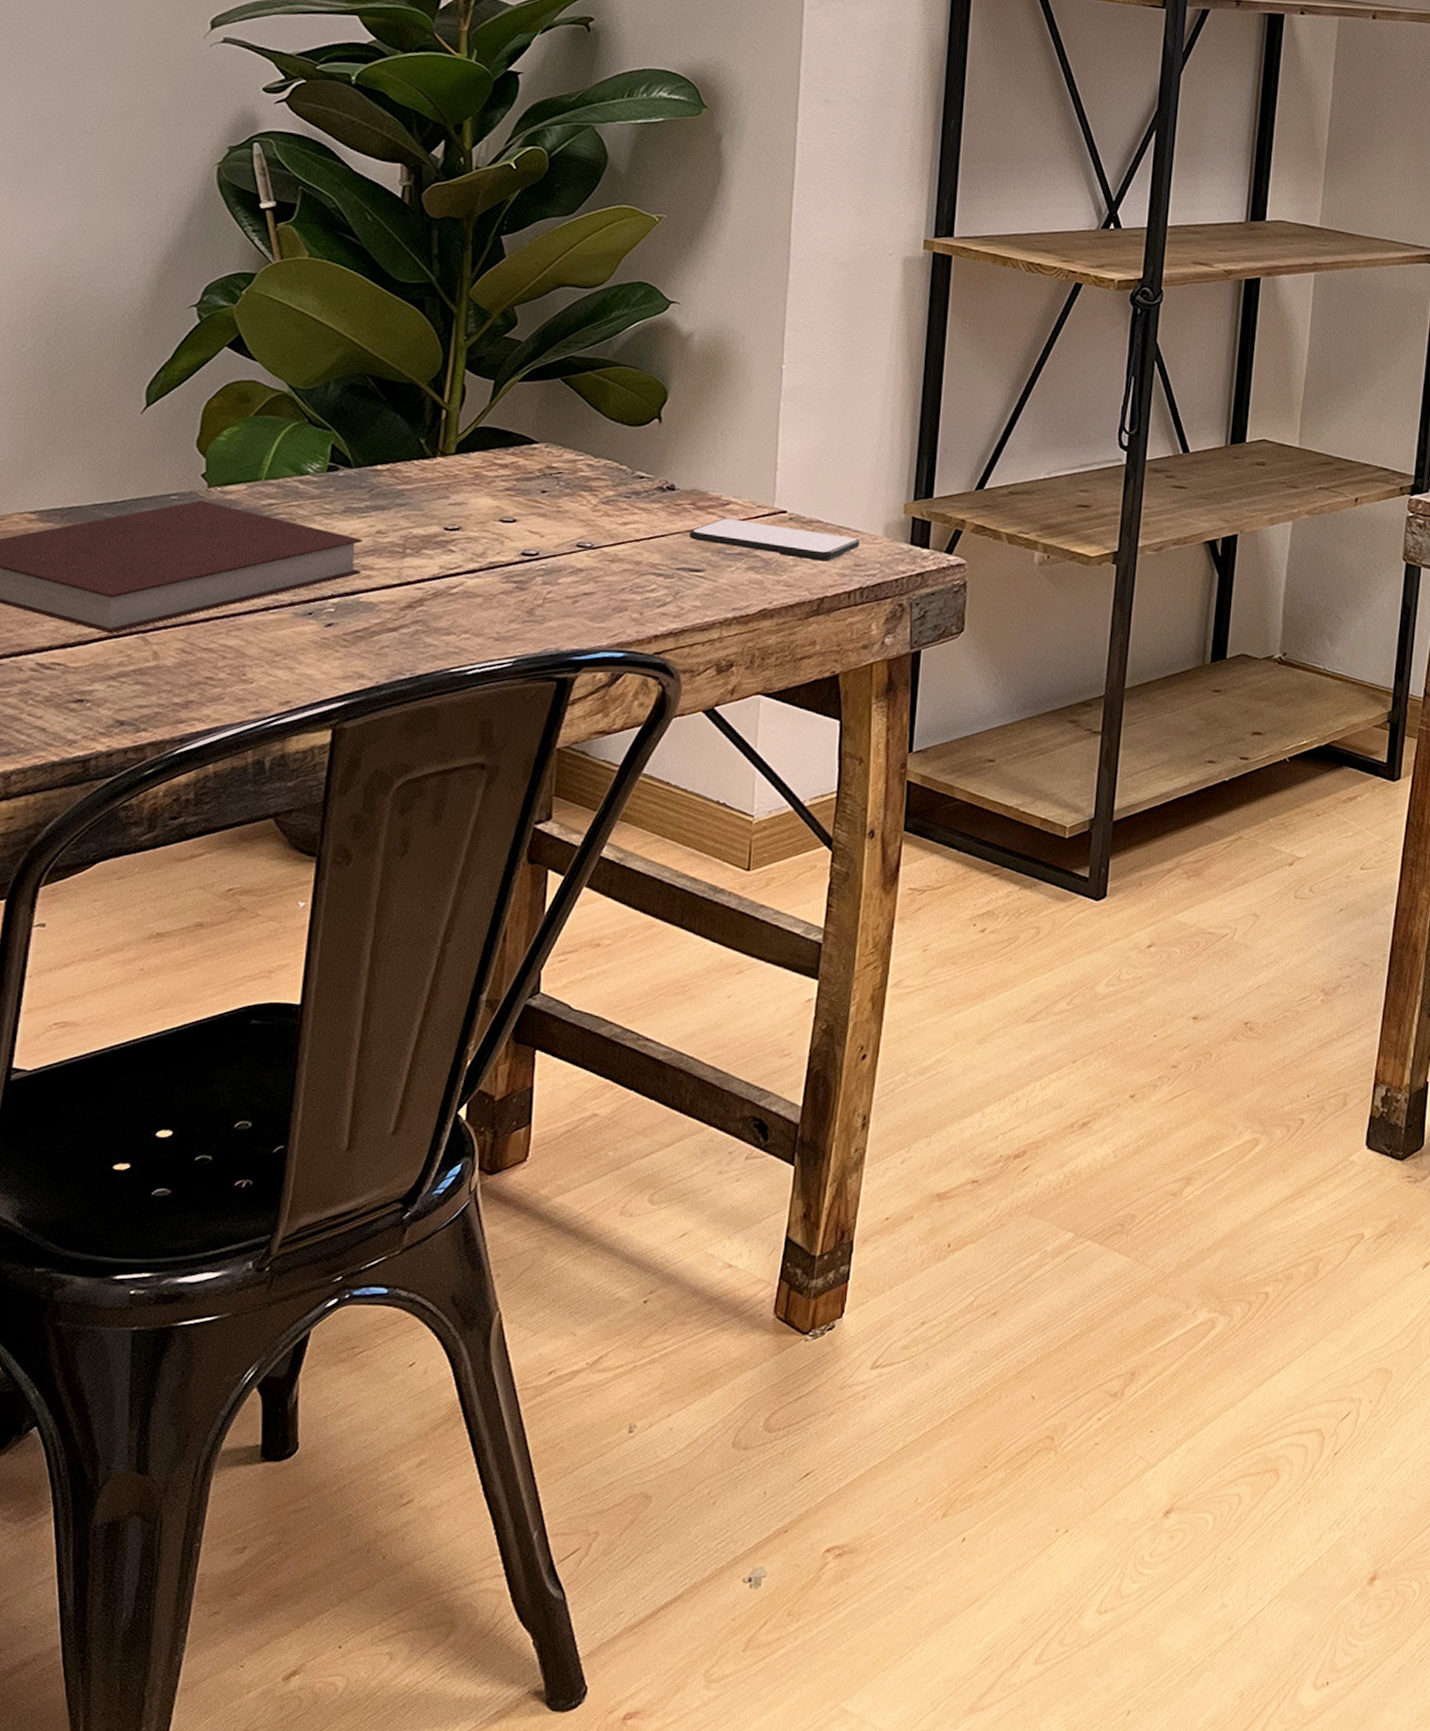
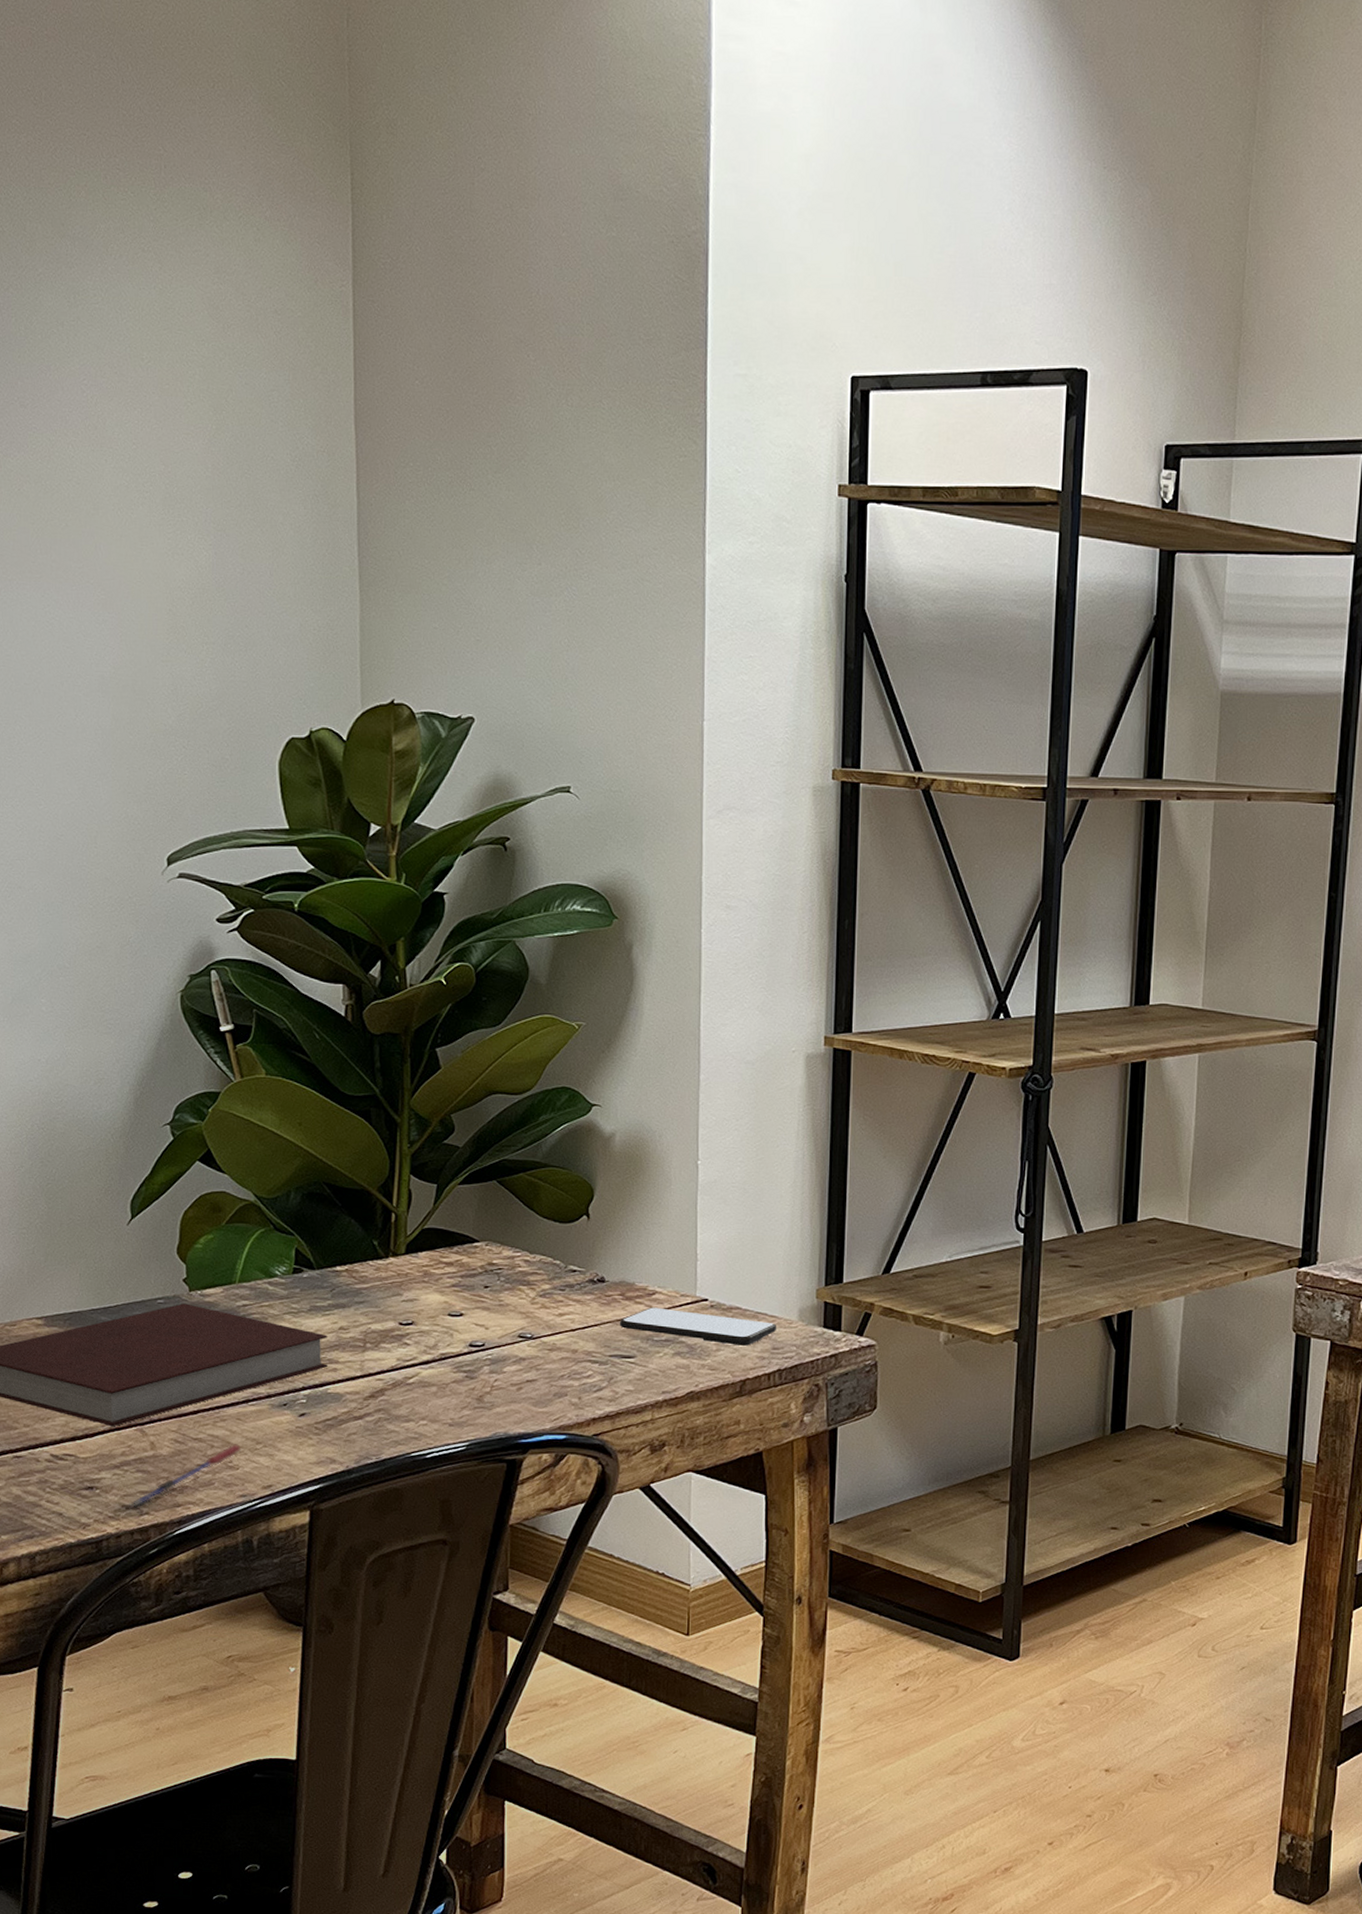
pen: none [124,655,258,723] -> present [129,1444,242,1507]

